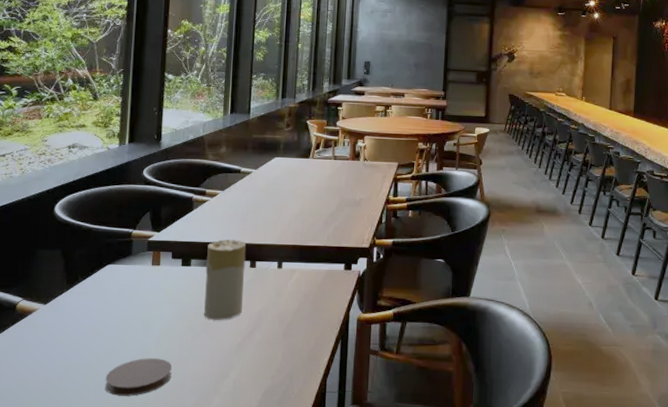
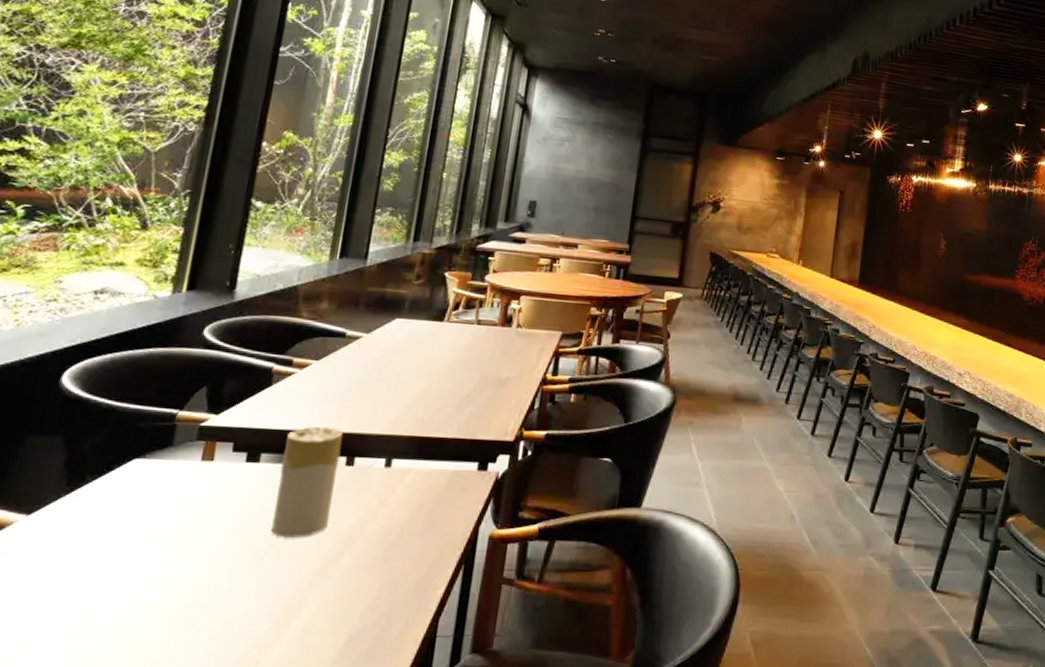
coaster: present [105,358,173,396] -> none [107,592,216,648]

